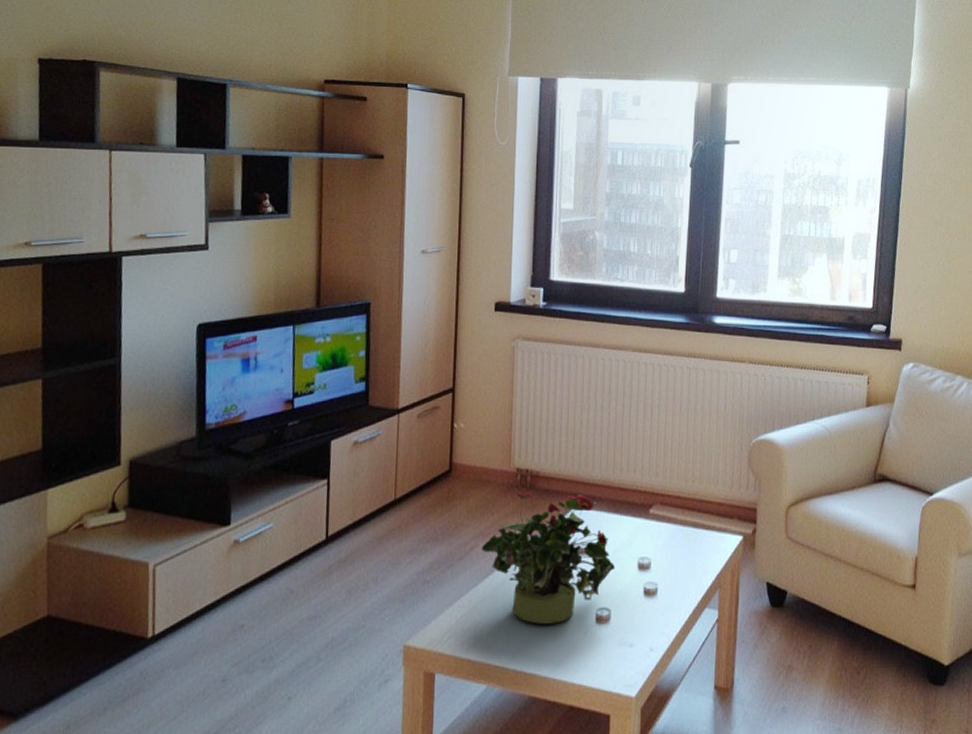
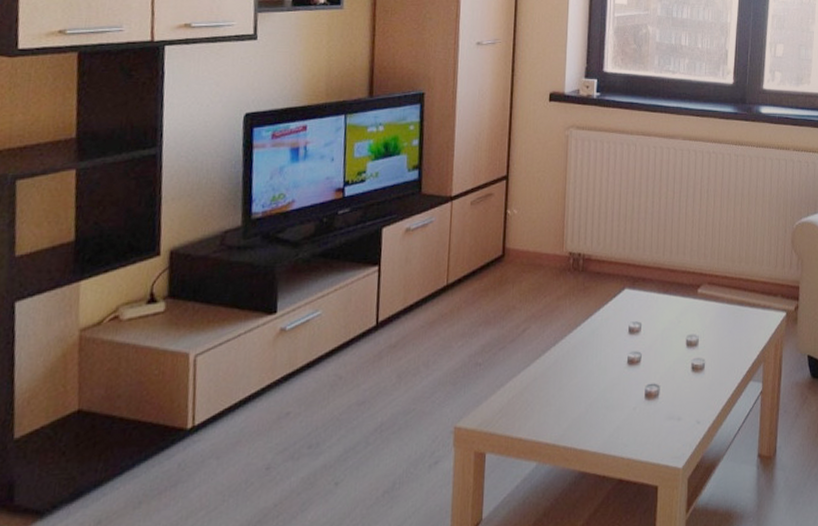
potted plant: present [481,489,616,624] -> none [533,272,665,402]

